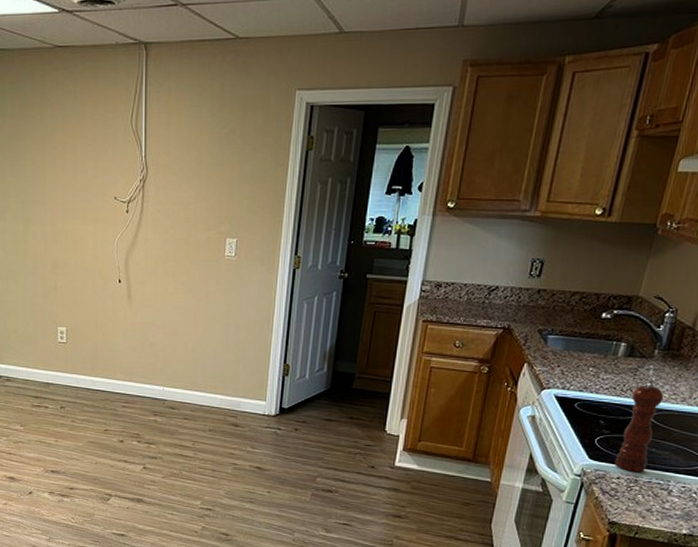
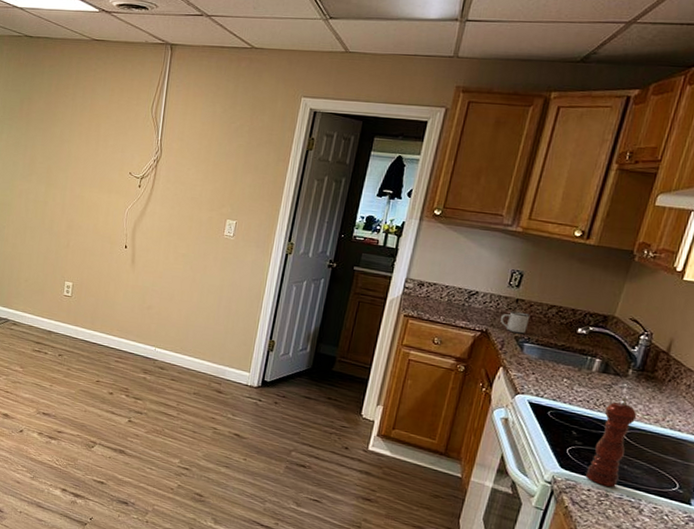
mug: none [523,303,553,326] -> present [501,311,530,334]

